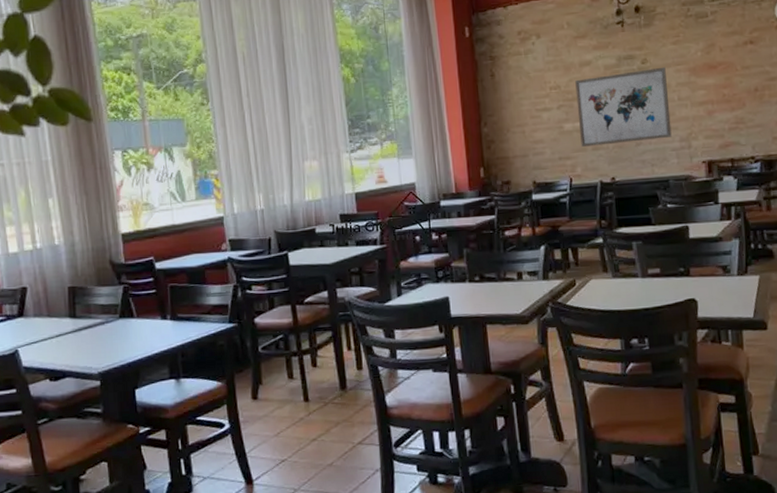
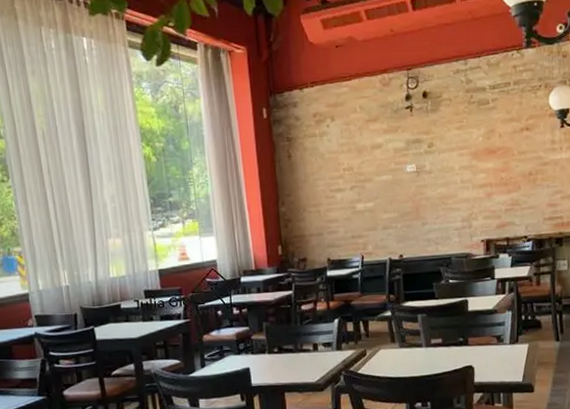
wall art: present [575,67,672,147] -> none [367,151,455,226]

